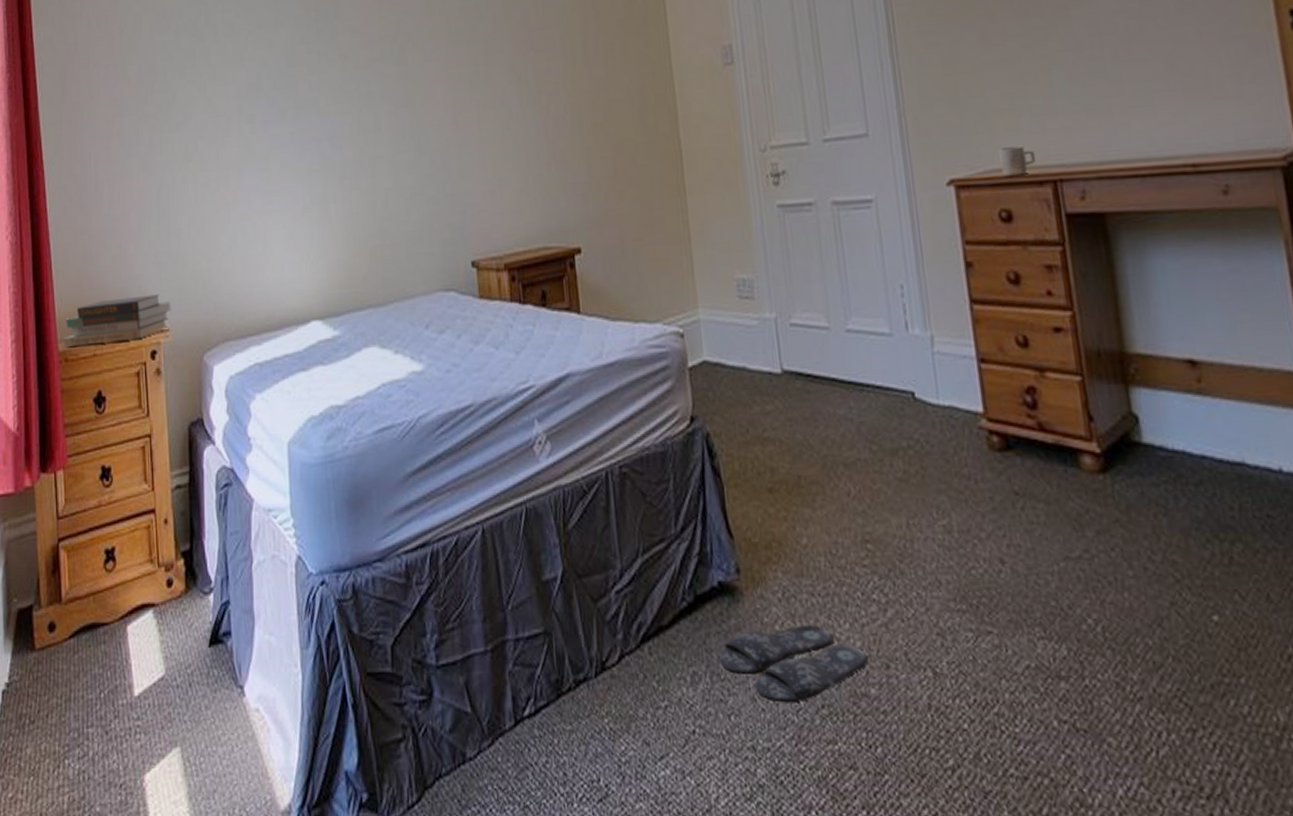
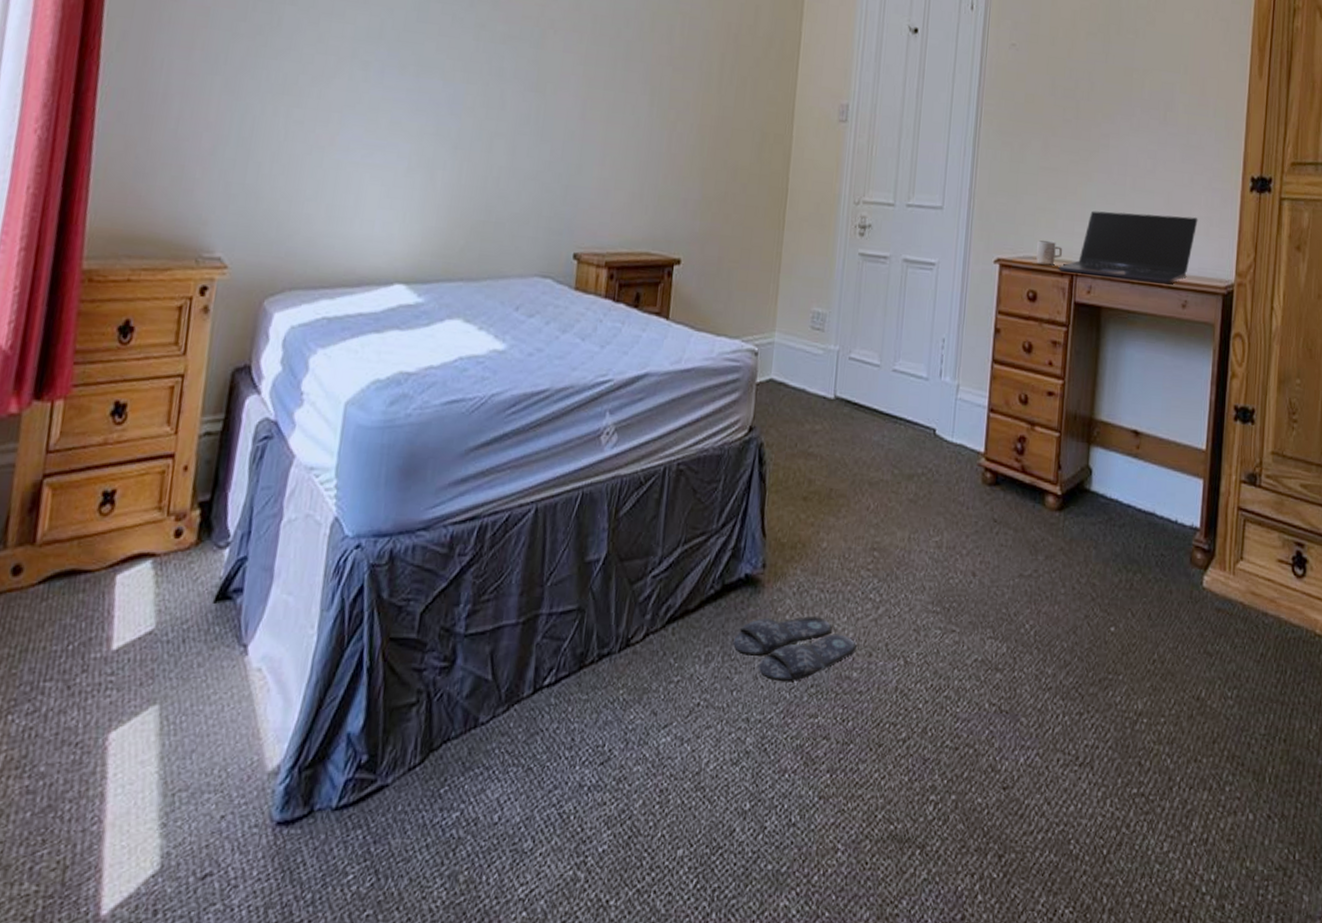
books: present [63,294,171,348] -> none [89,222,235,272]
laptop: none [1033,78,1222,180] -> present [1058,211,1198,285]

